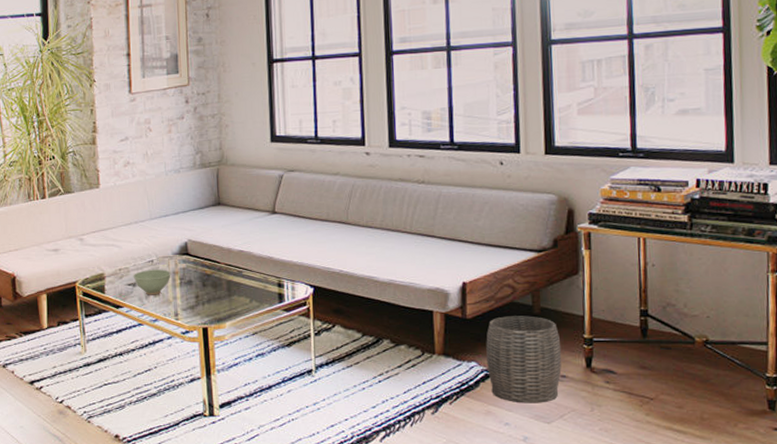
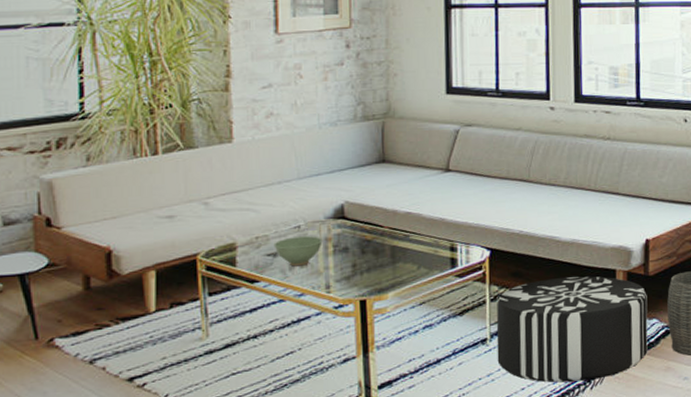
pouf: none [320,316,467,417] -> present [496,276,648,383]

